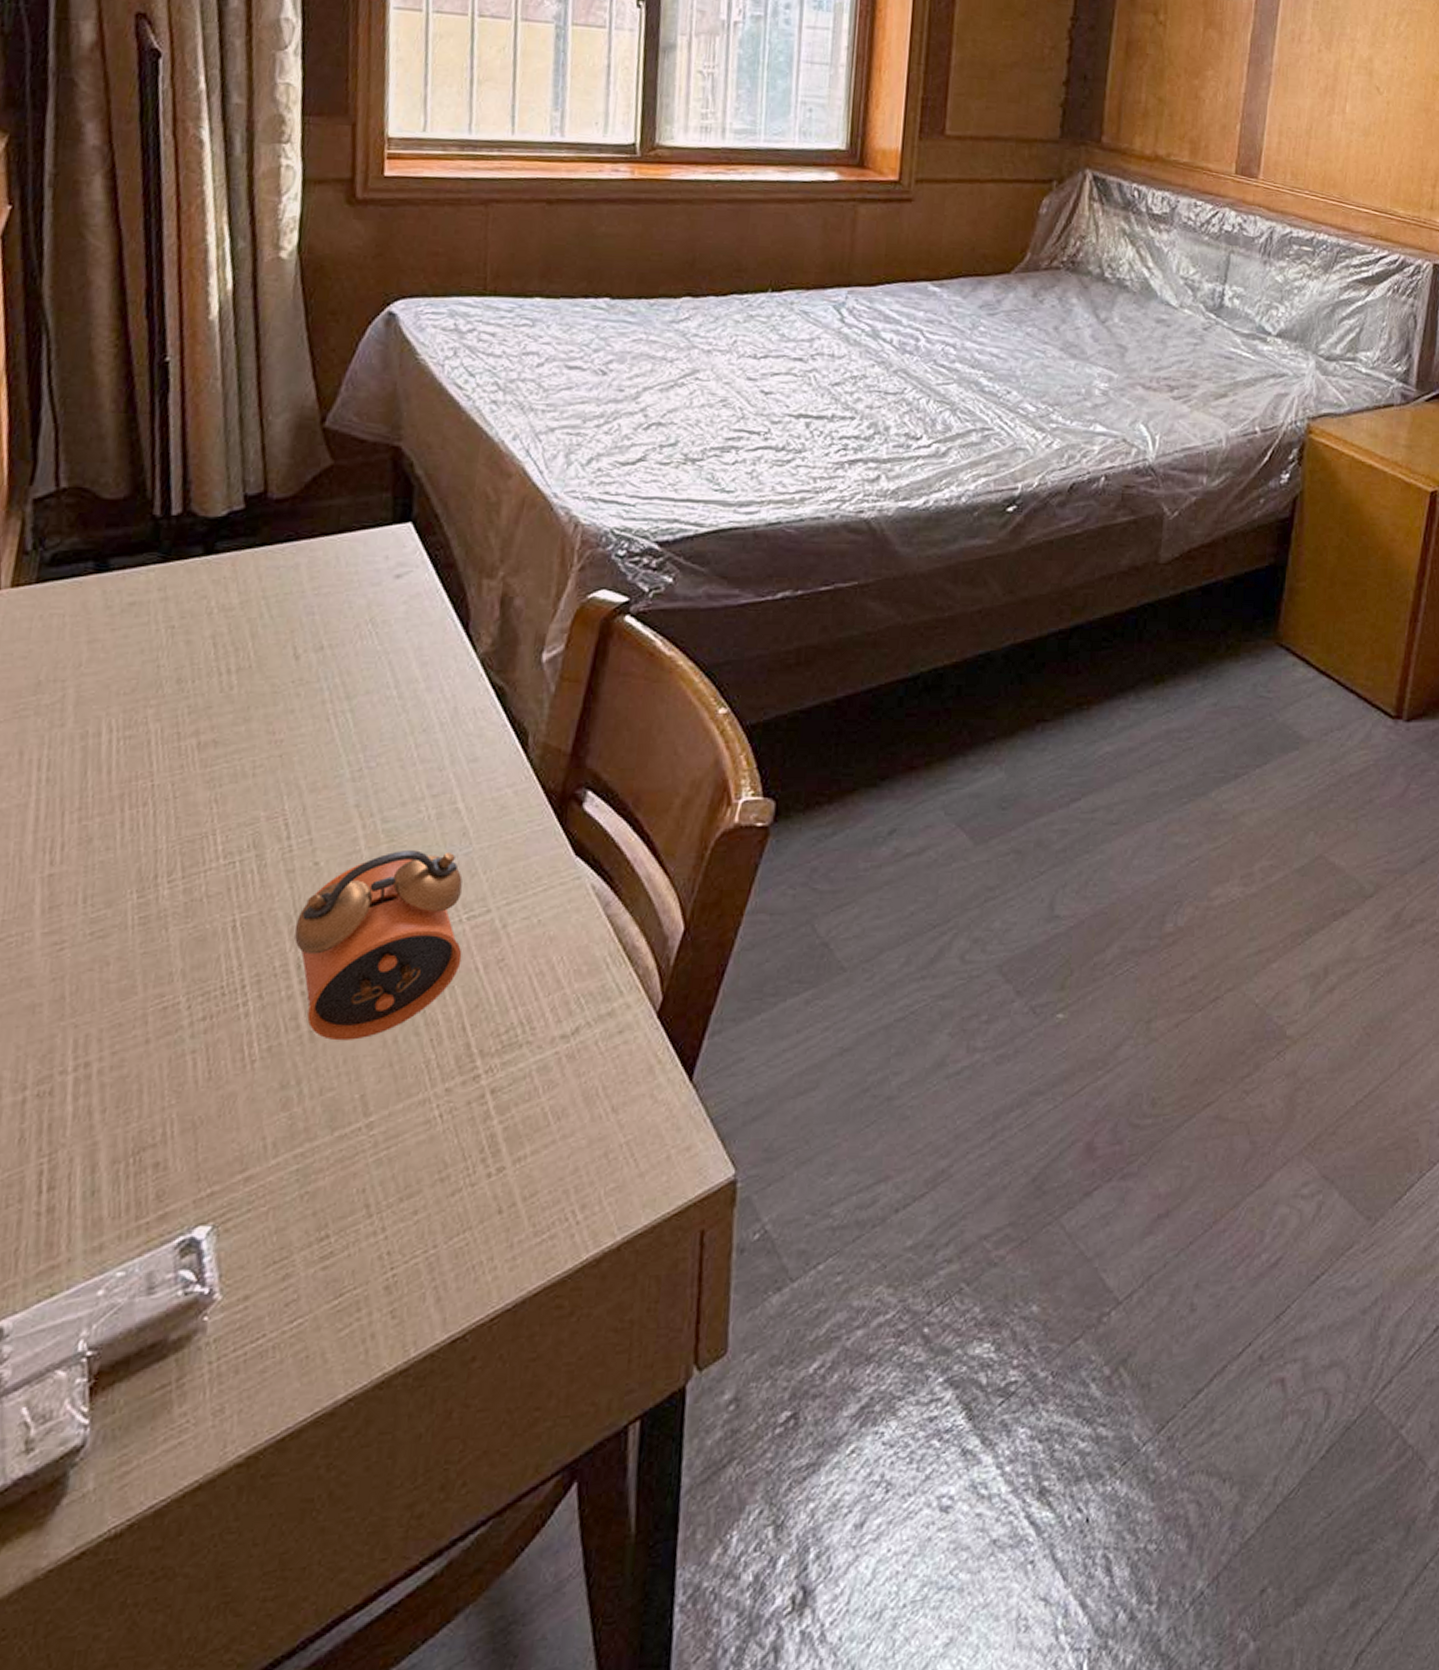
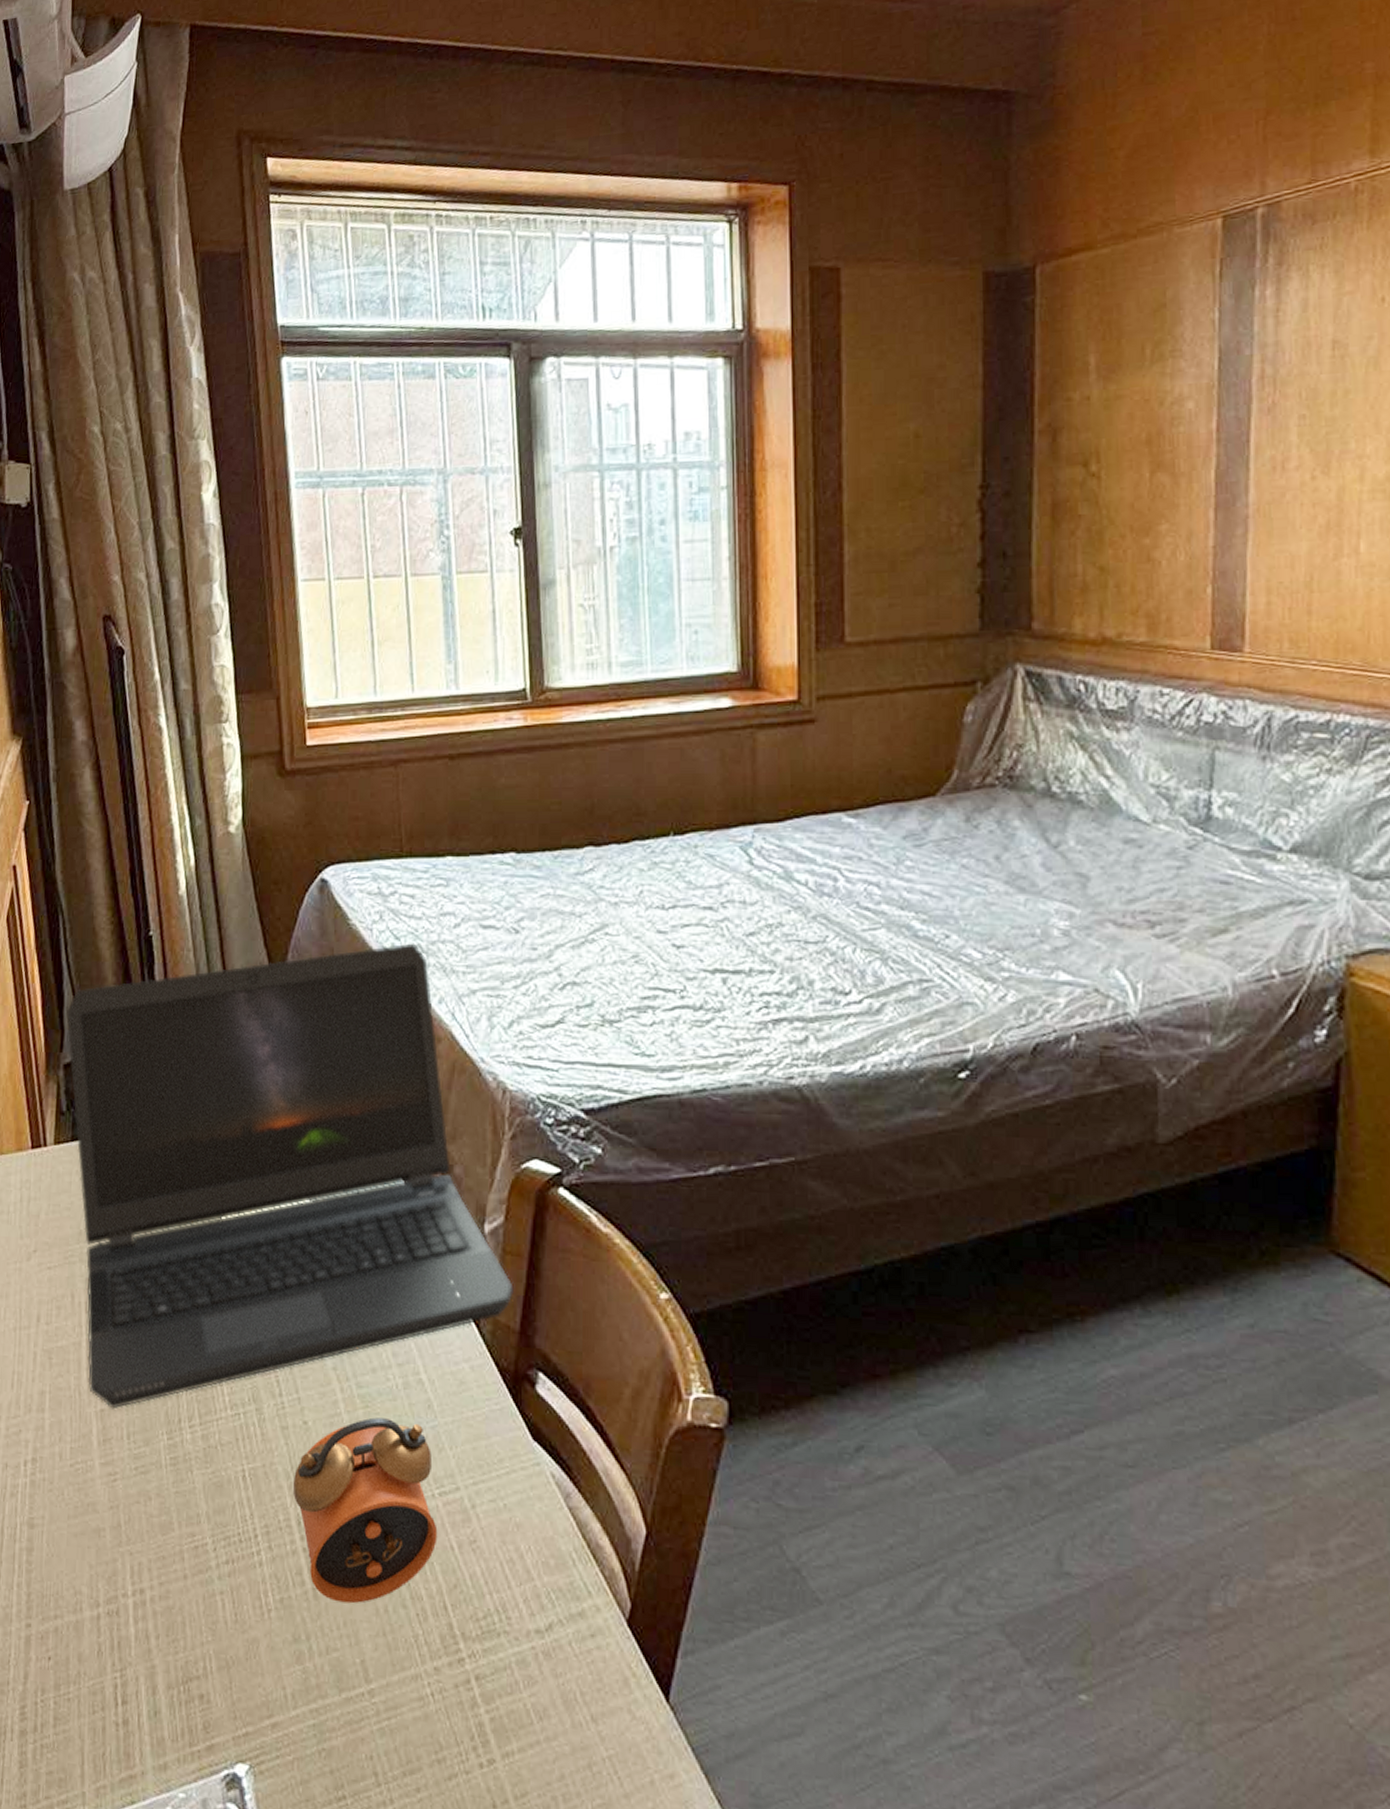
laptop computer: none [33,380,569,873] -> present [65,943,514,1409]

